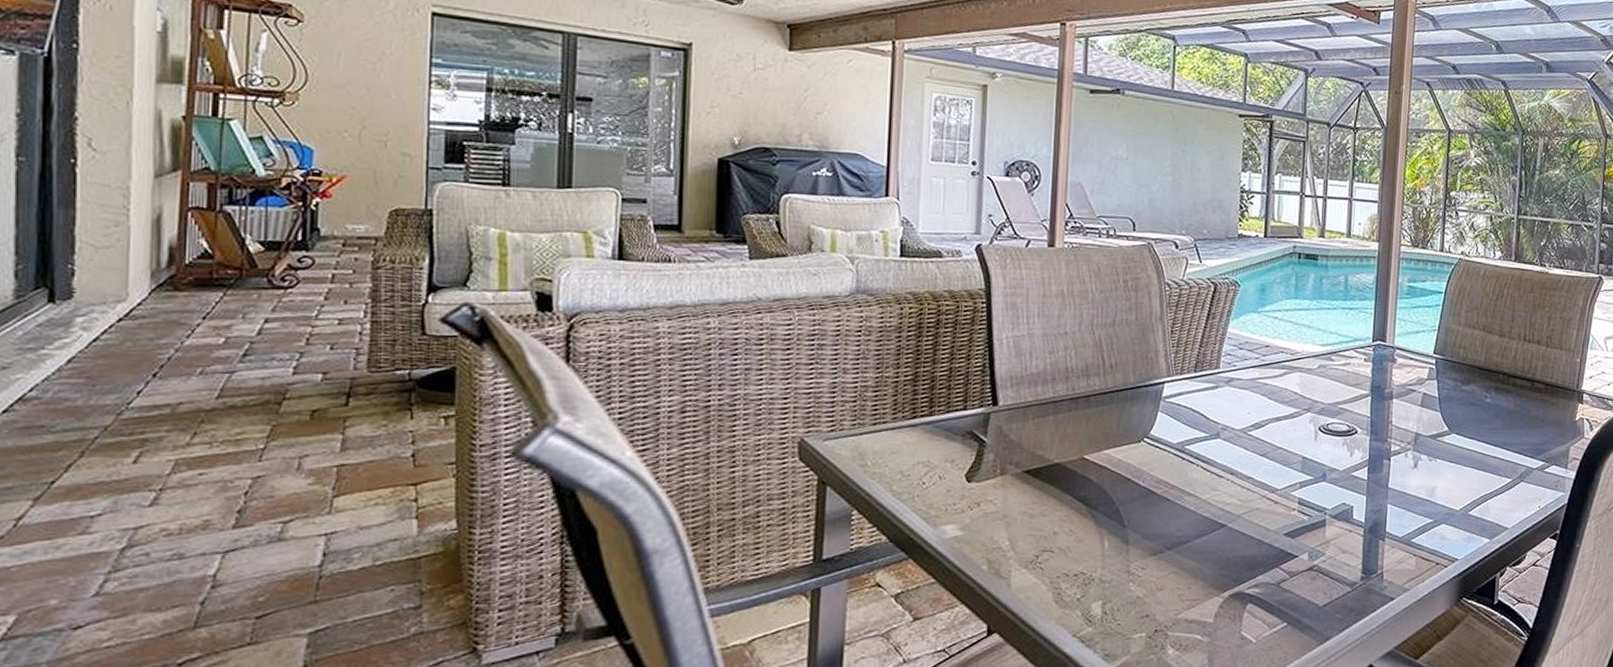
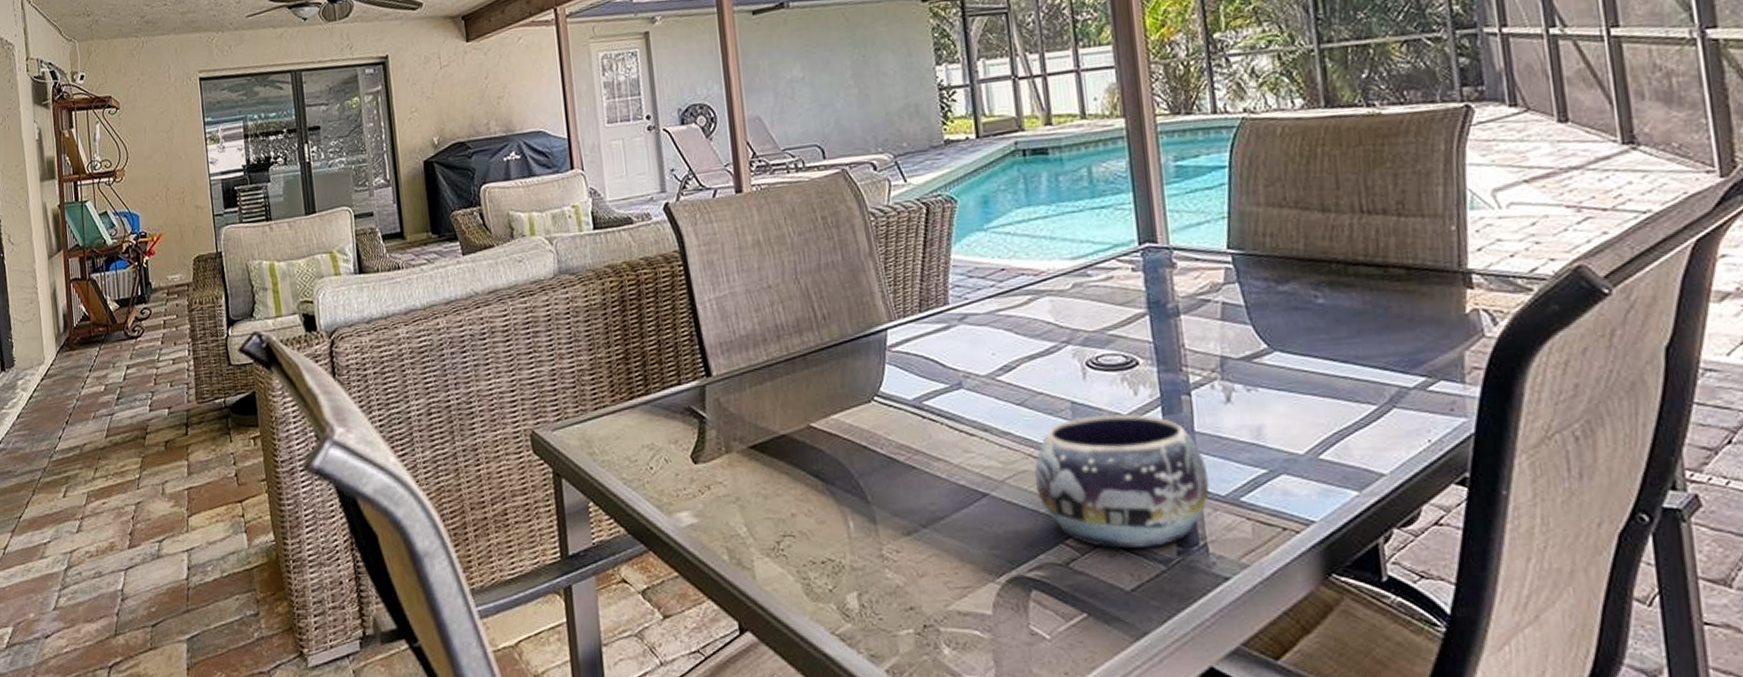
decorative bowl: none [1265,468,1393,574] -> present [1035,413,1210,549]

